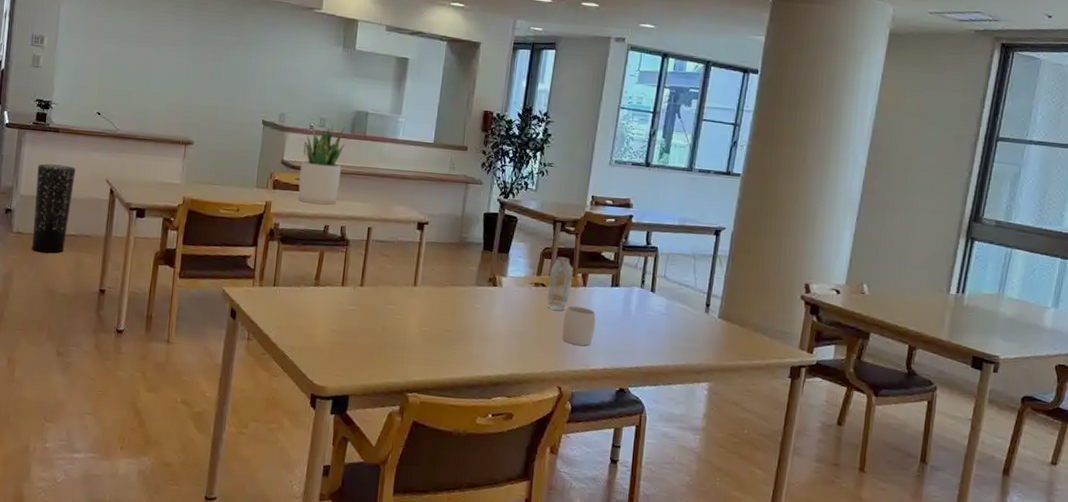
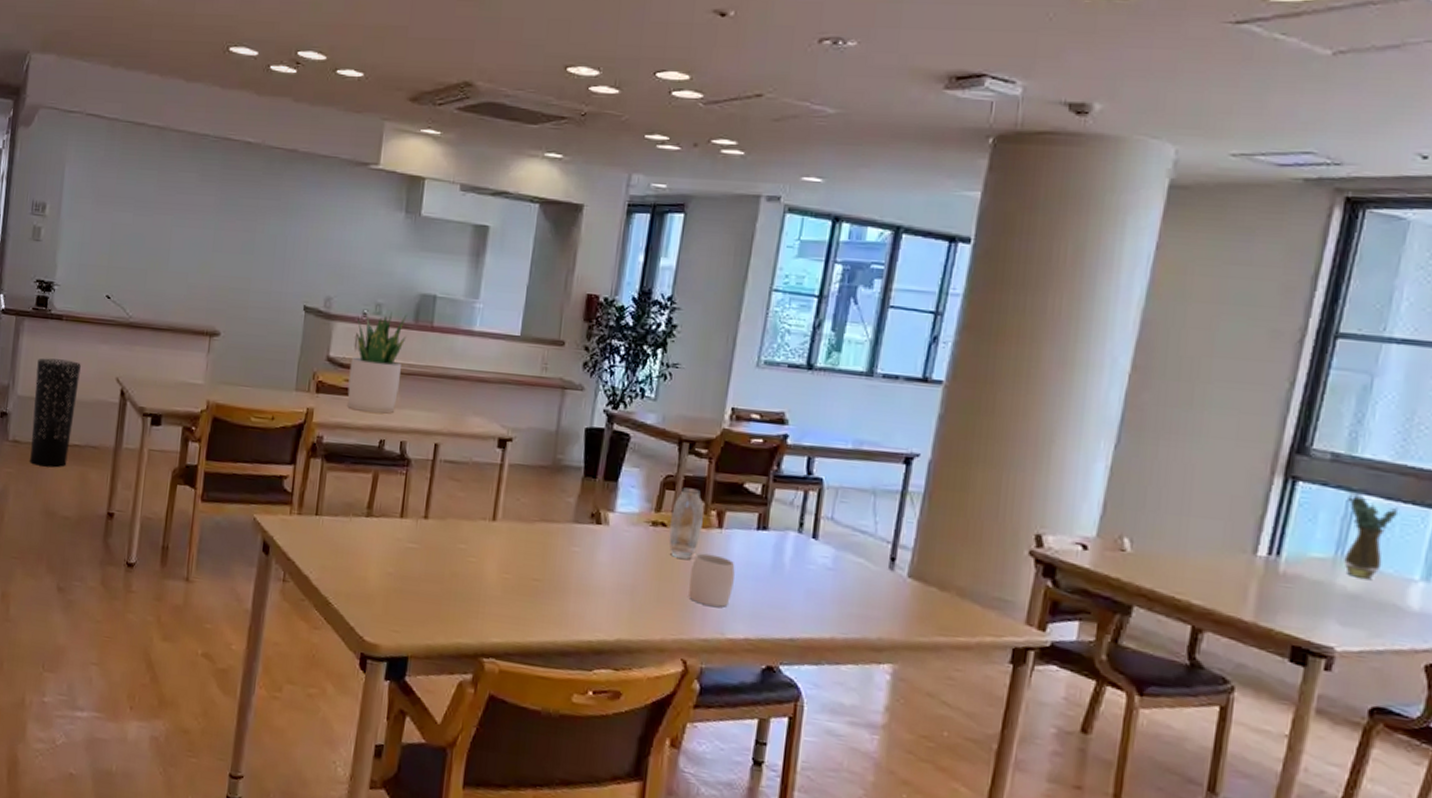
vase: none [1004,247,1038,308] -> present [1343,492,1399,579]

